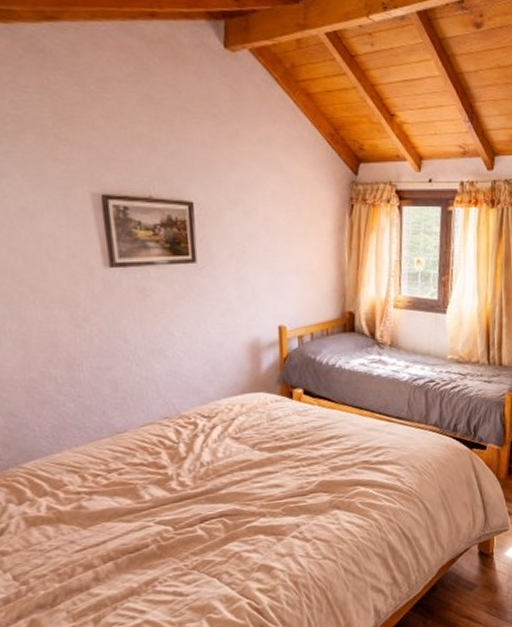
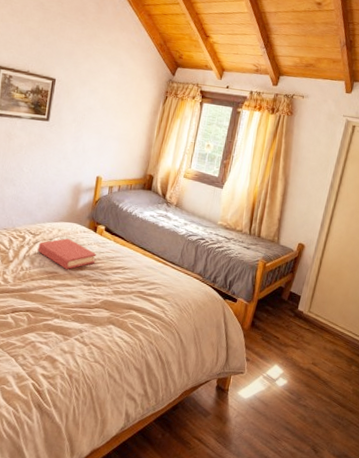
hardback book: none [217,413,299,453] -> present [37,238,96,270]

